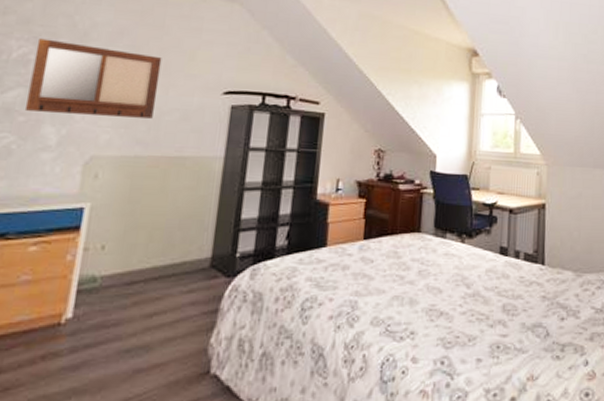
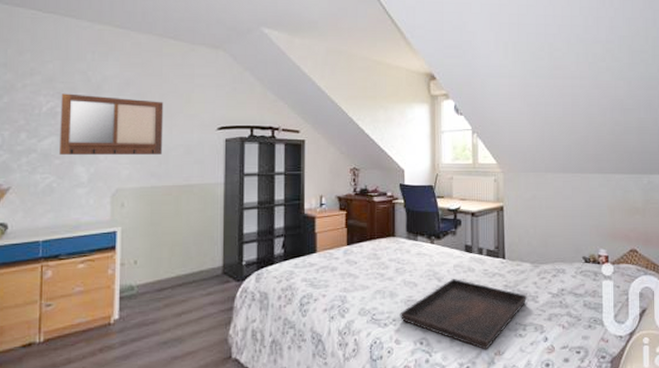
serving tray: none [419,286,568,374] -> present [400,279,527,350]

